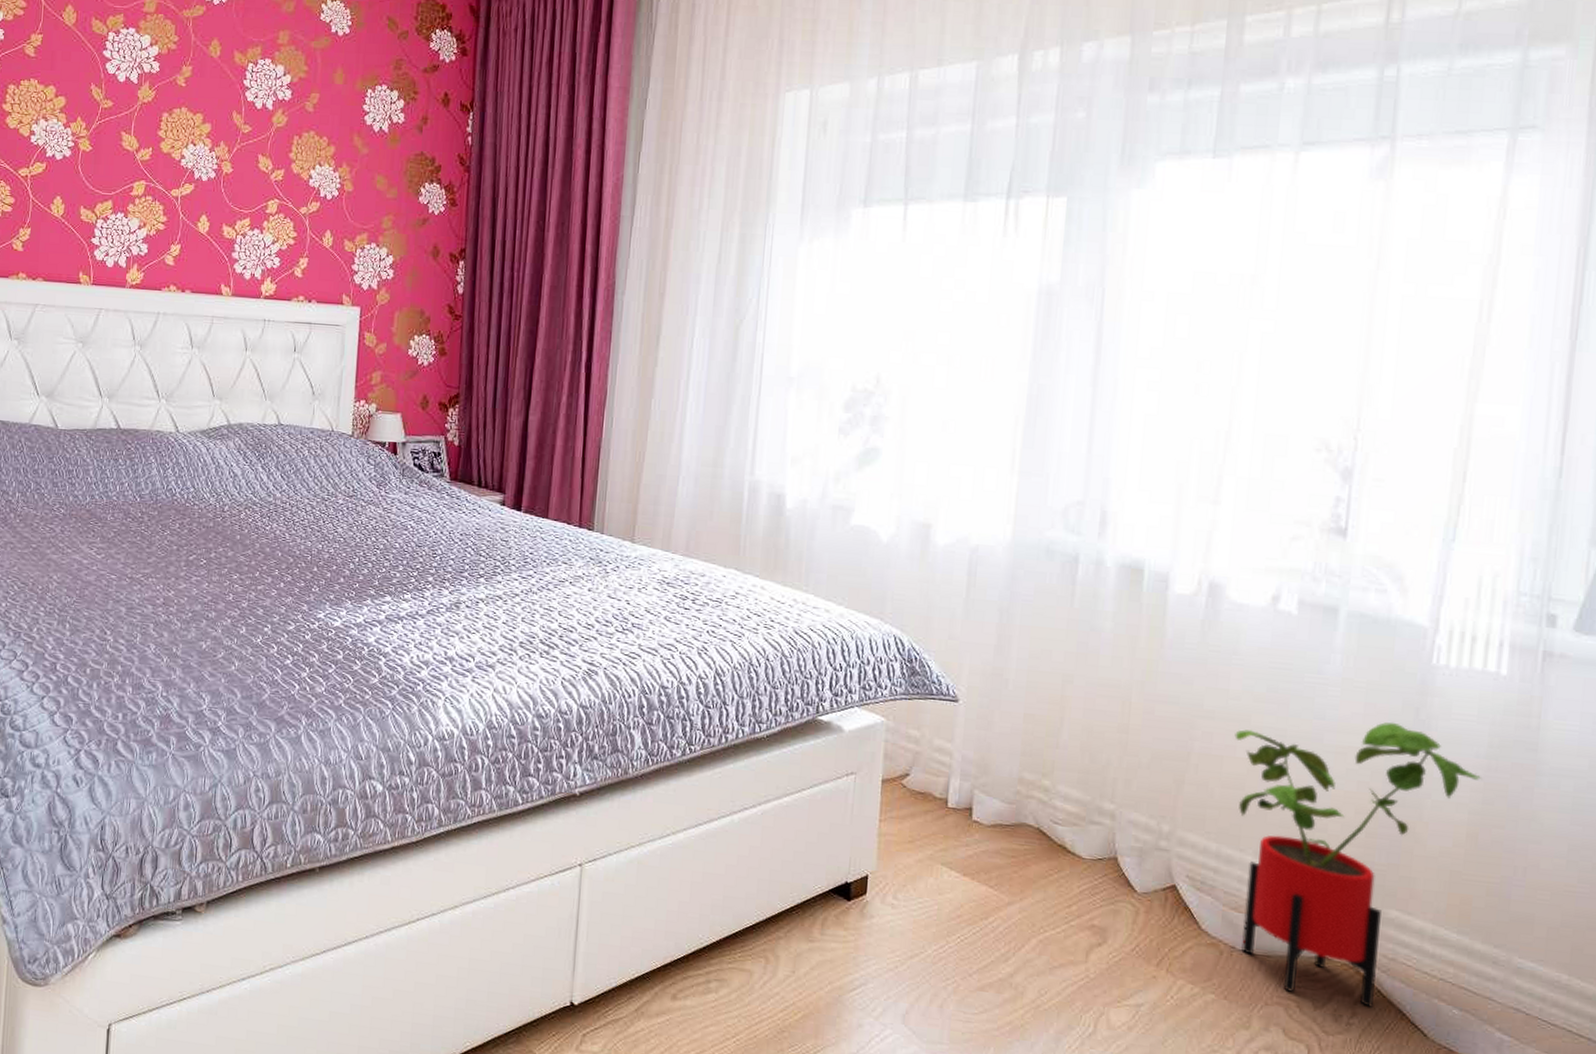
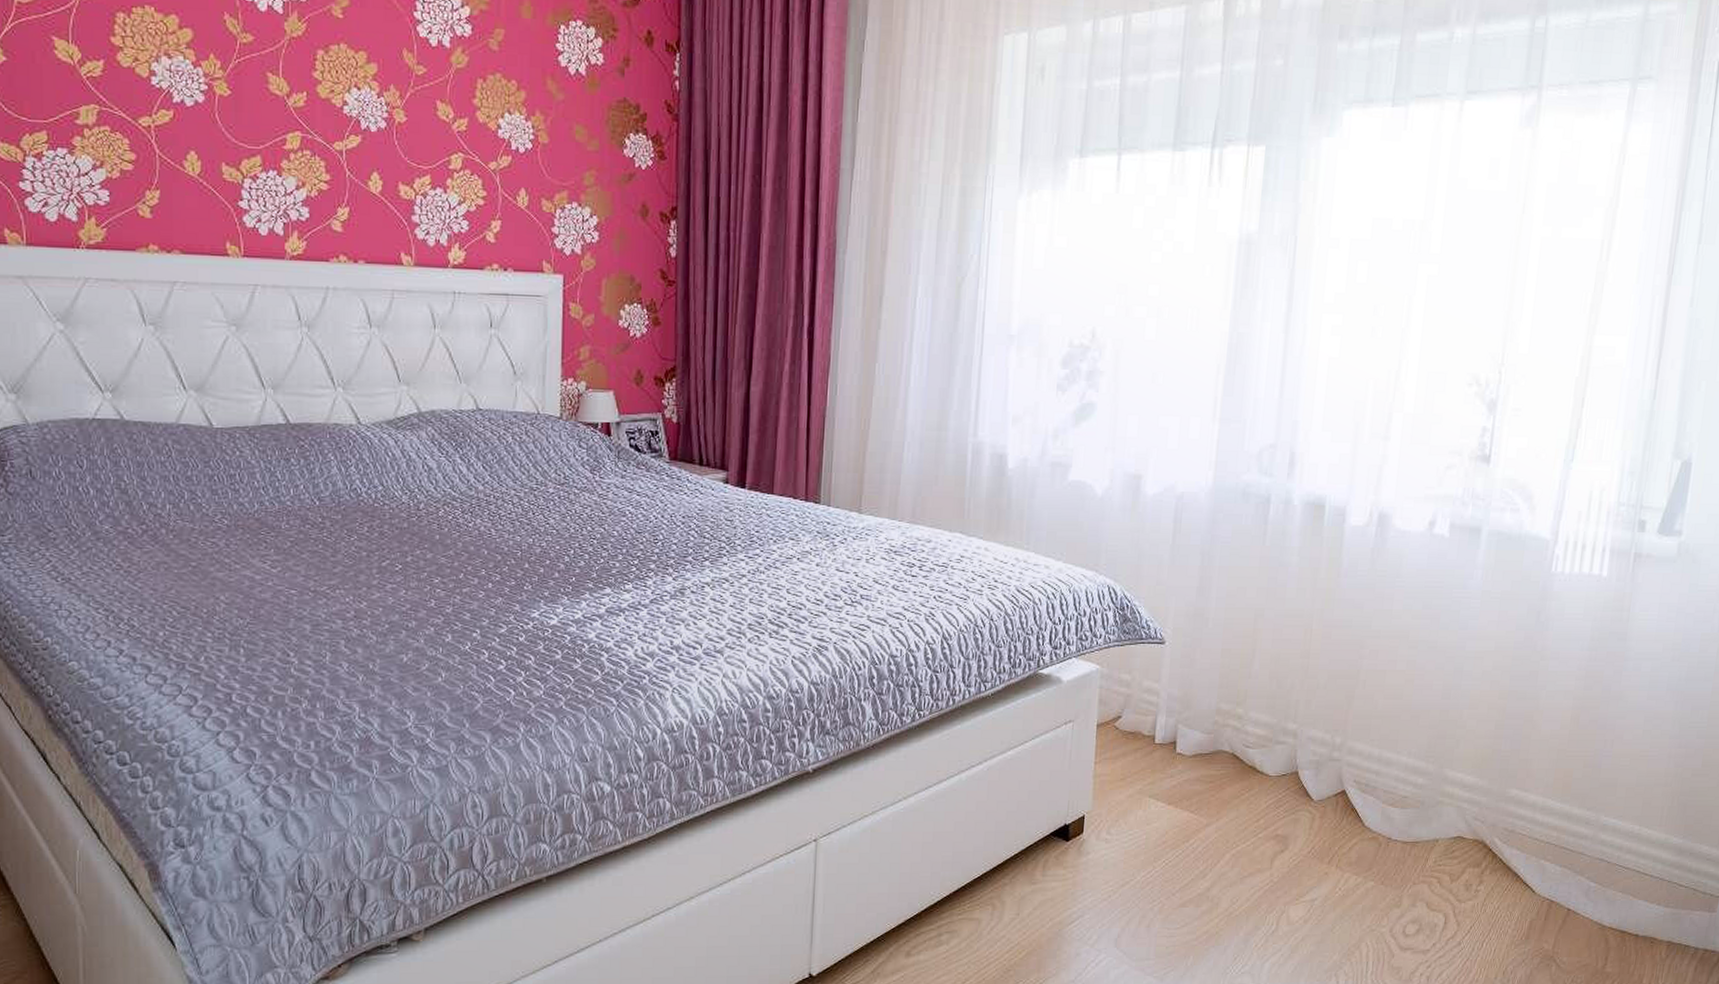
house plant: present [1234,722,1481,1007] -> none [1396,626,1584,874]

